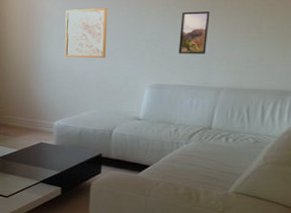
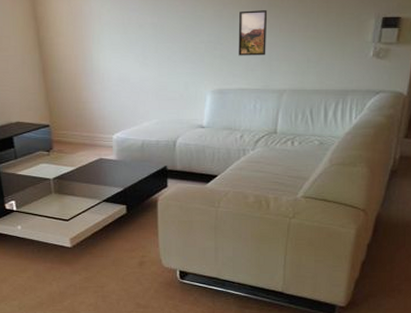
wall art: present [65,7,108,58] -> none [116,8,164,64]

